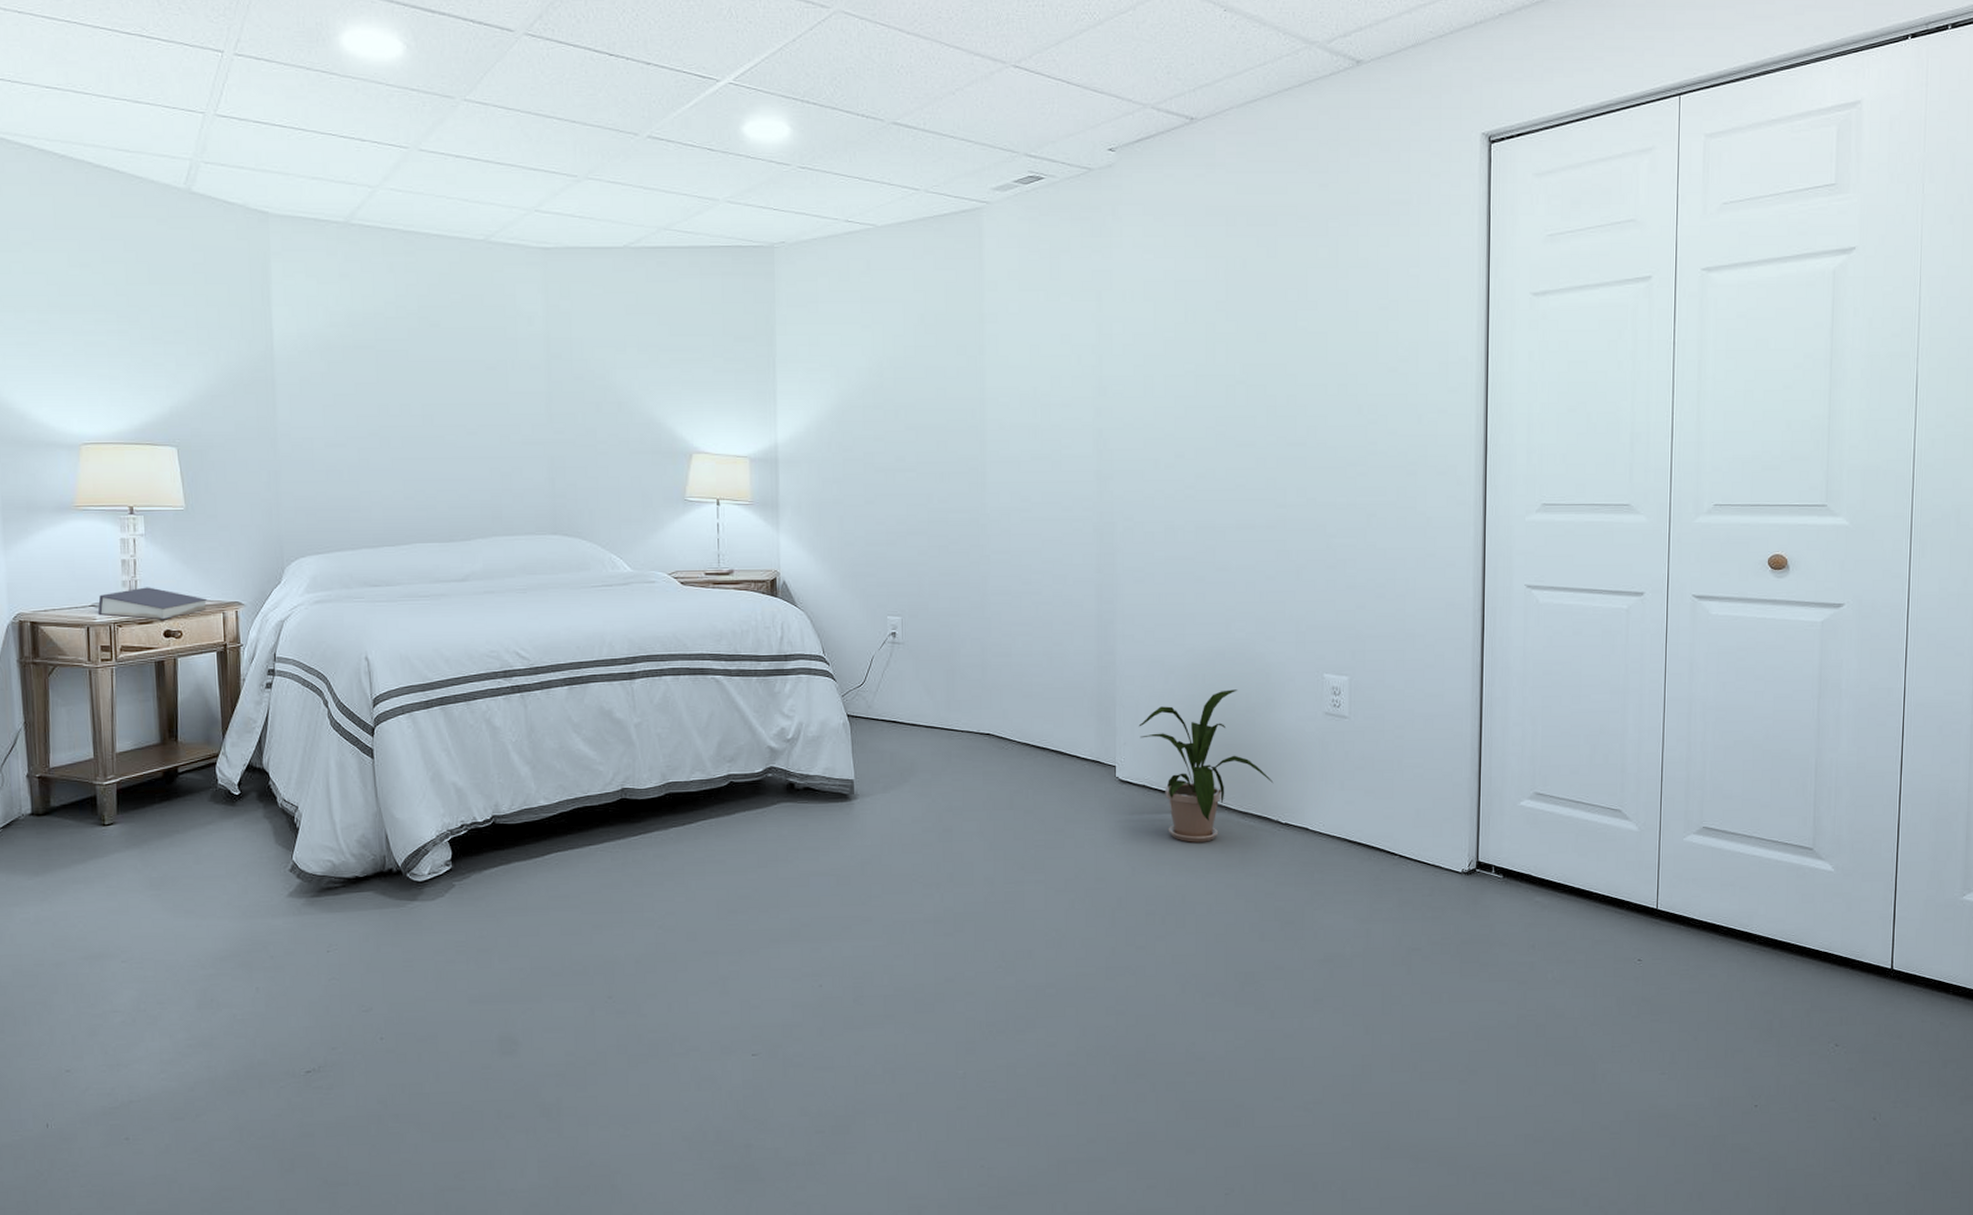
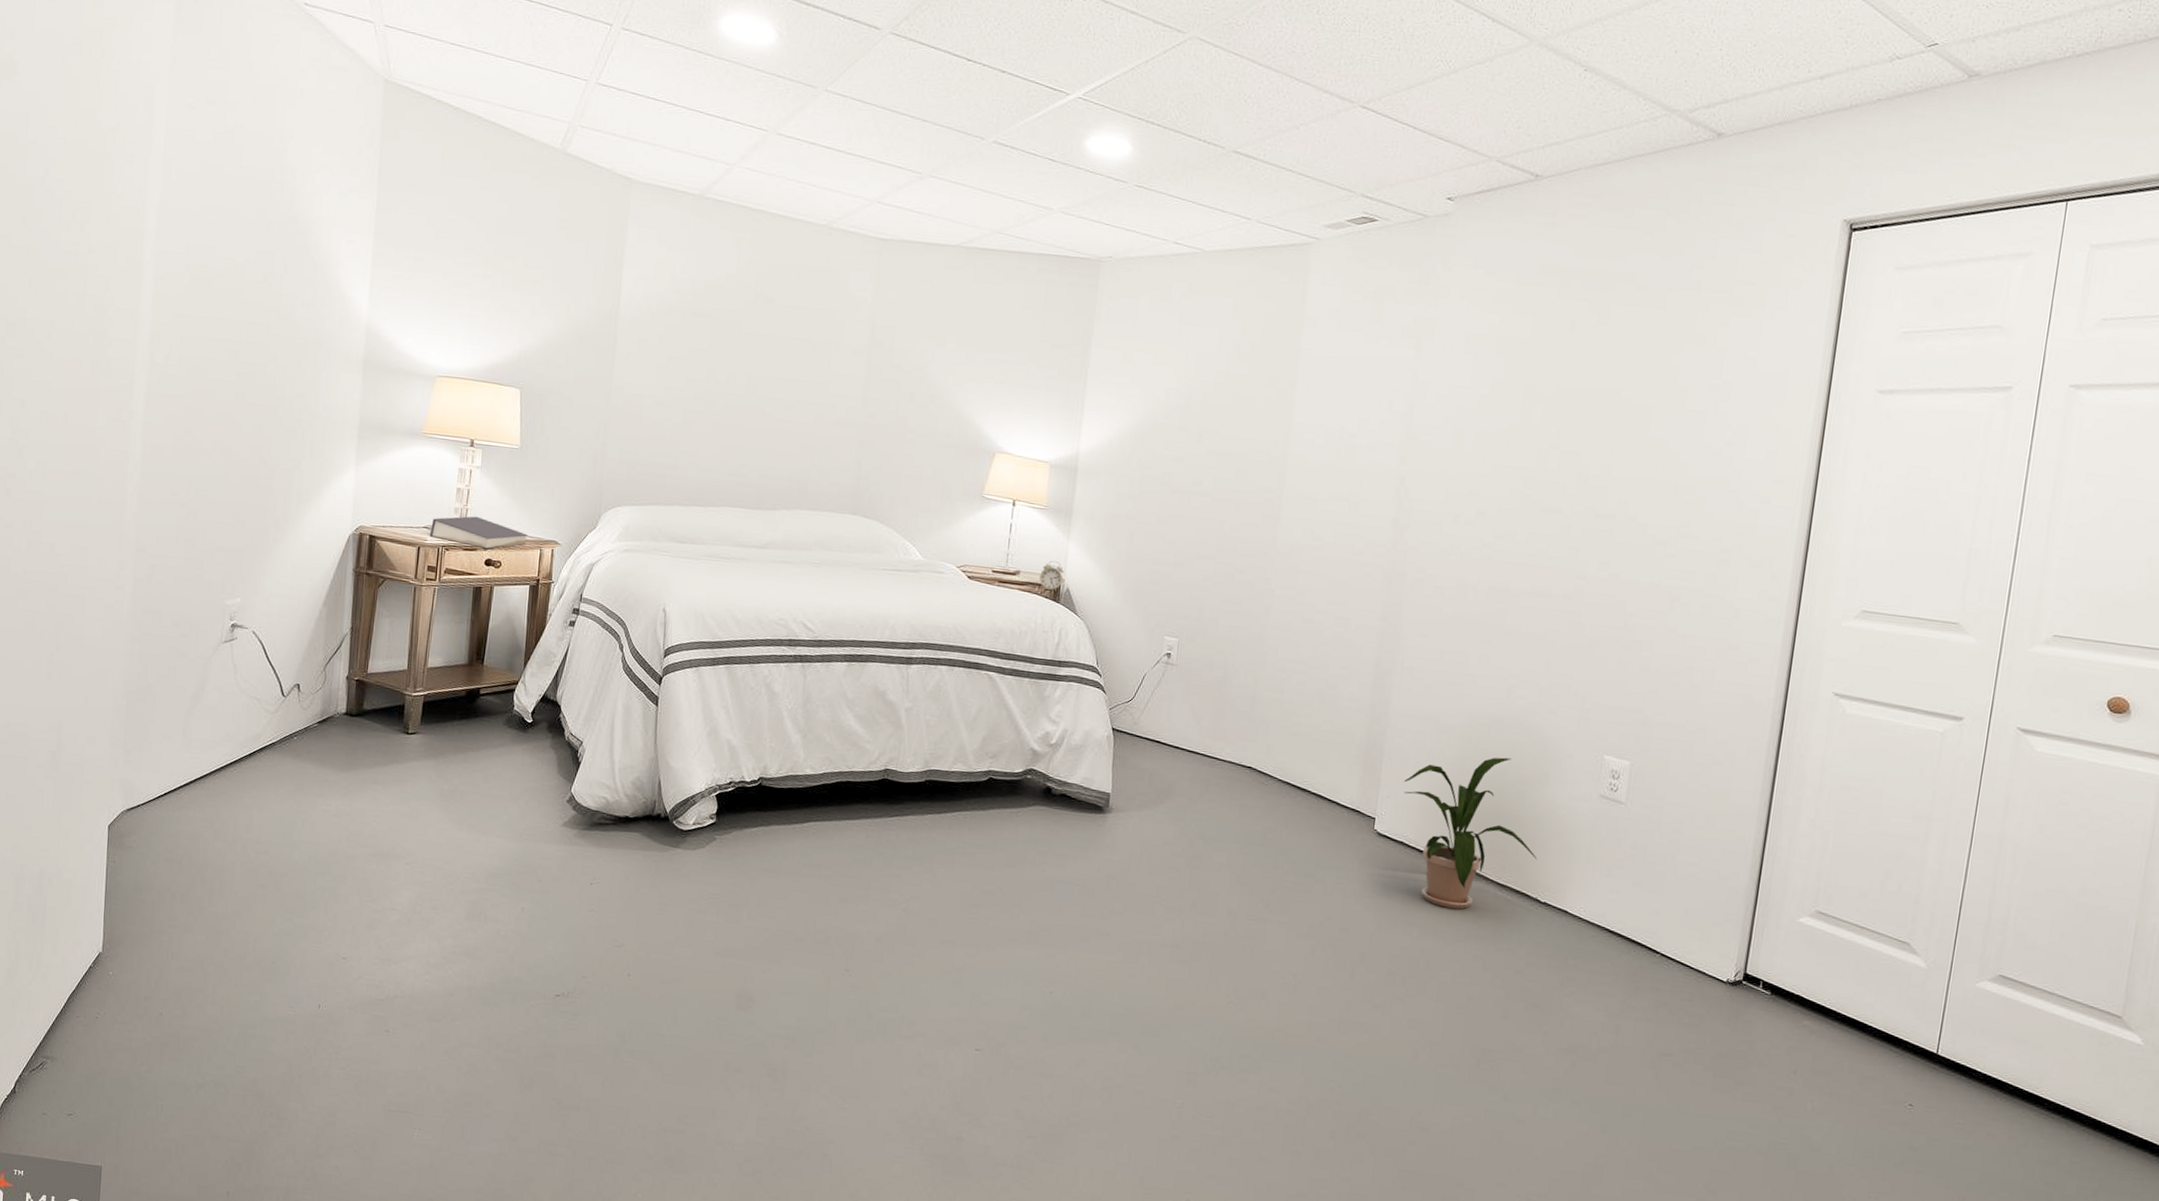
alarm clock: none [754,555,778,586] -> present [1039,560,1064,592]

